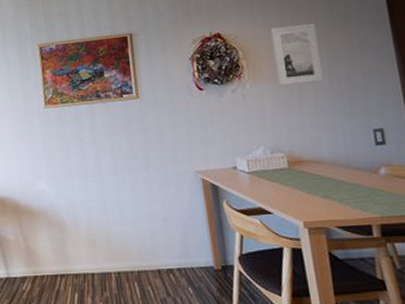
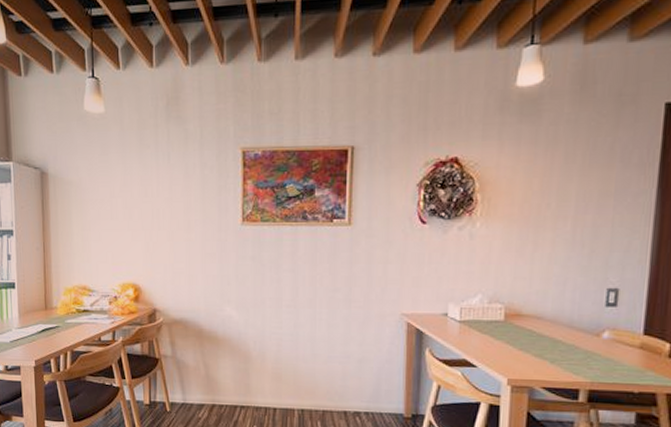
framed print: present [270,23,324,86] -> none [513,157,571,229]

